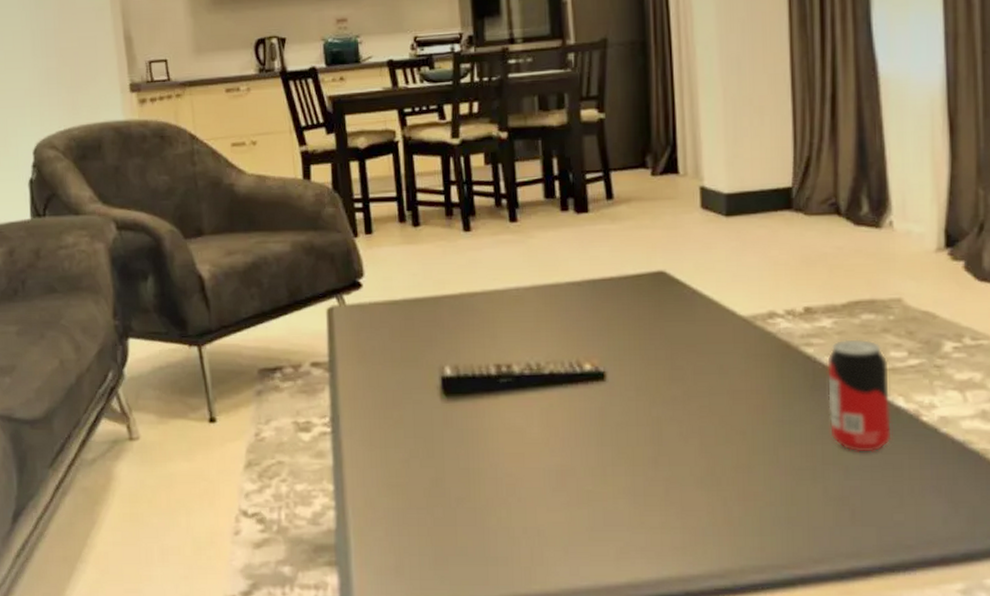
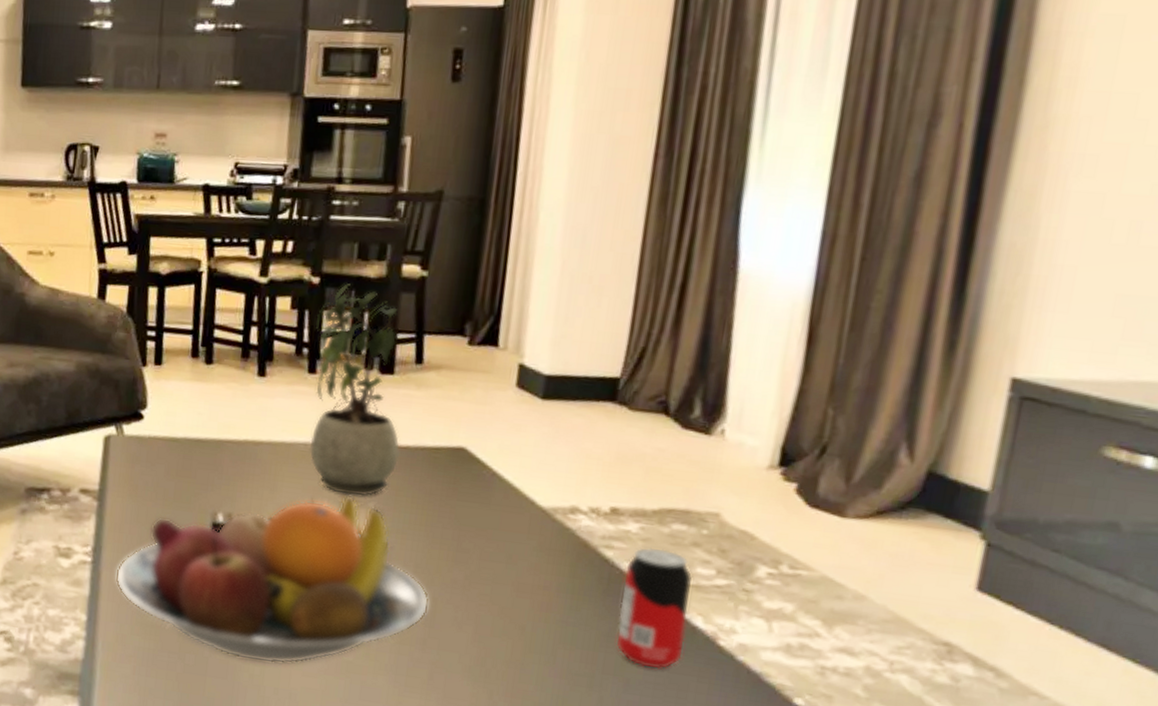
fruit bowl: none [356,331,655,505] -> present [115,494,430,665]
potted plant: none [509,134,605,332] -> present [310,283,400,497]

